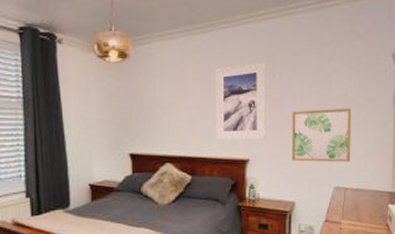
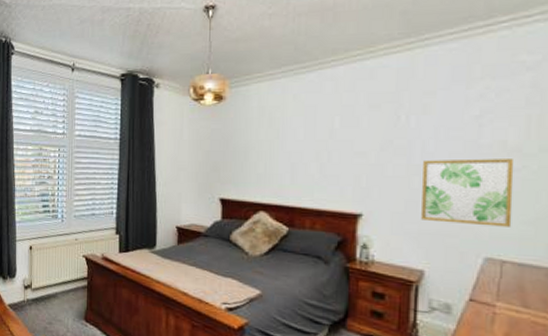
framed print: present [216,62,266,139] -> none [320,102,388,192]

